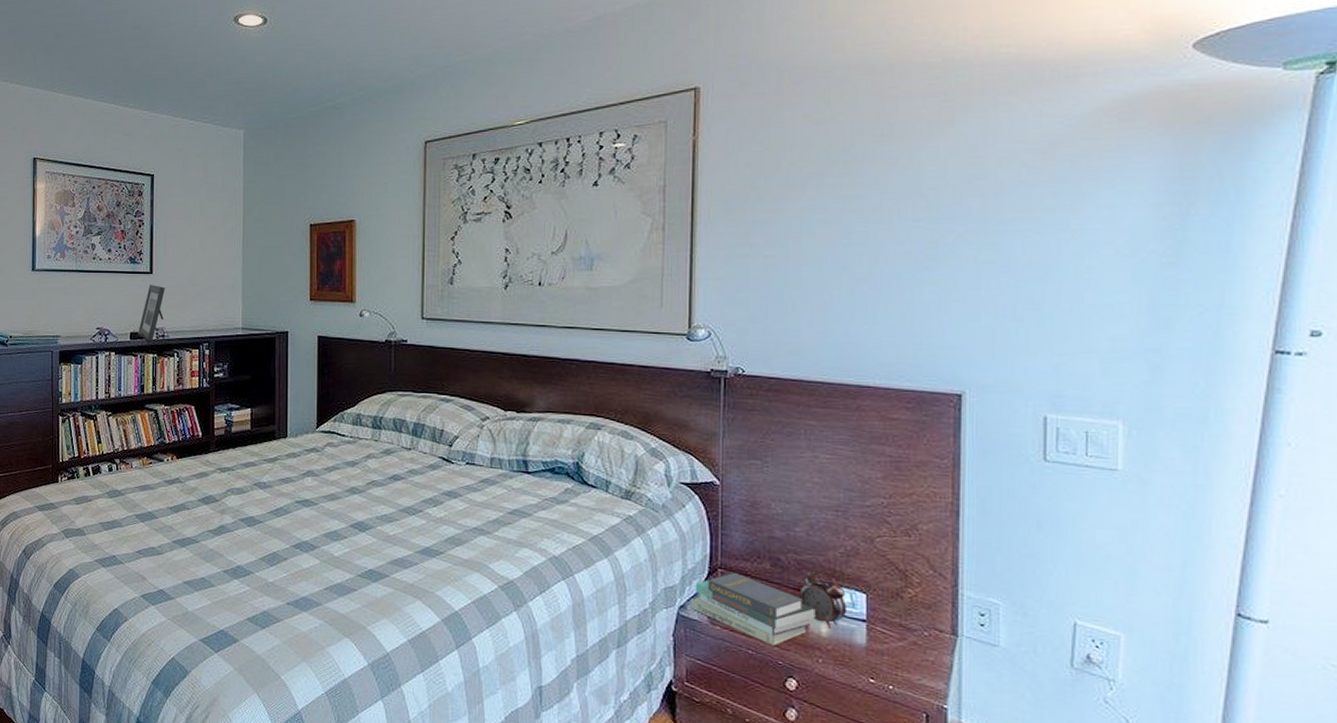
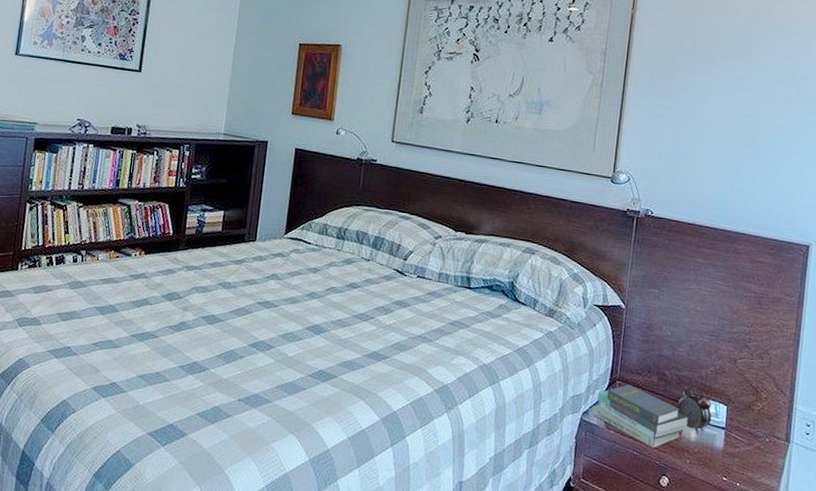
picture frame: present [138,285,165,342] -> none [119,83,152,139]

